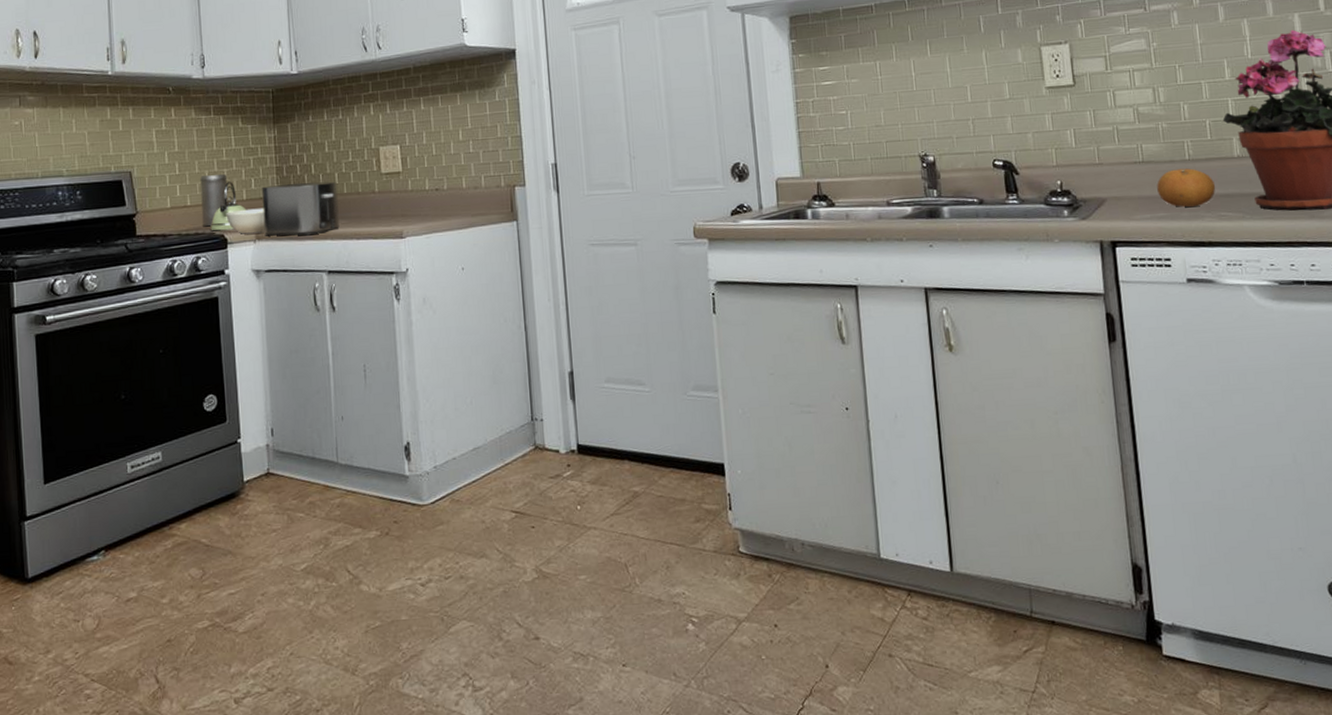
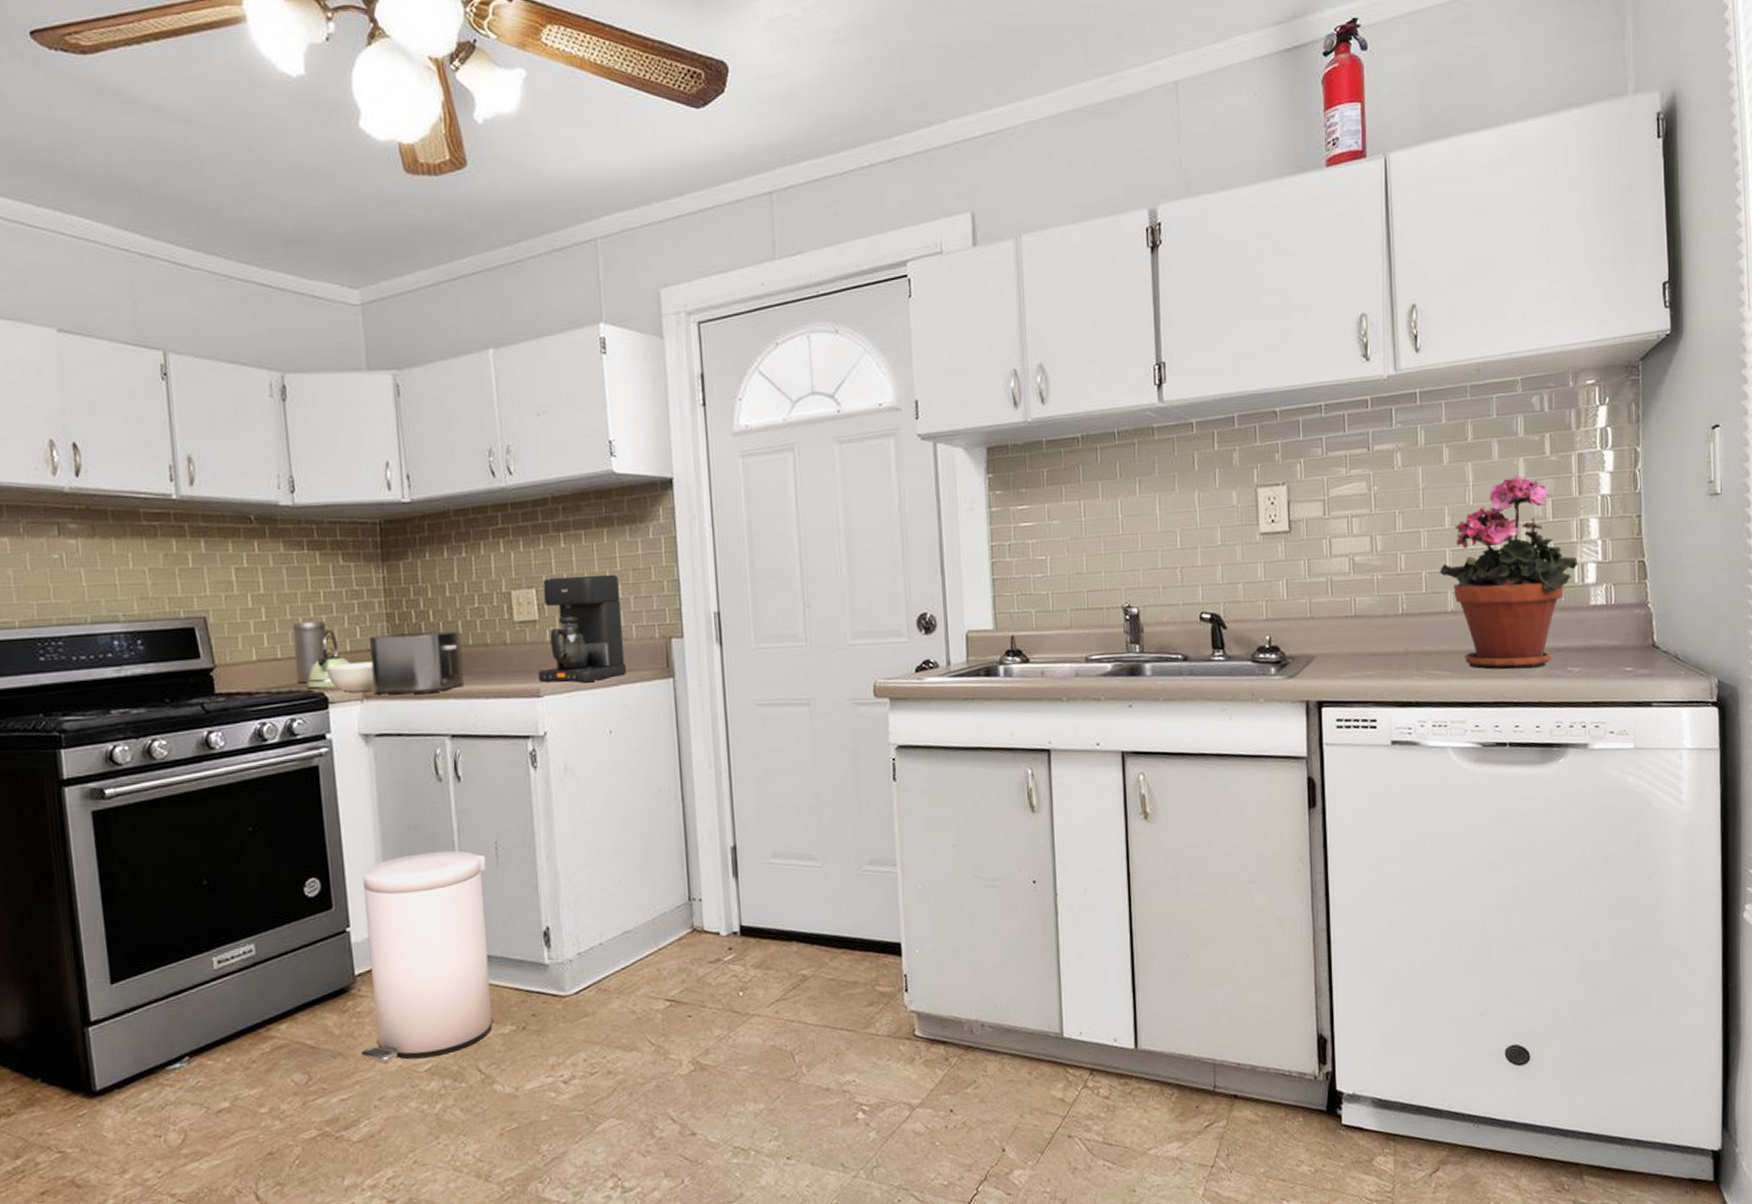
pedal bin: none [248,372,360,561] -> present [361,850,493,1062]
coffee maker: none [401,131,476,226] -> present [538,574,626,683]
fruit: present [1157,168,1216,207] -> none [1368,623,1427,665]

